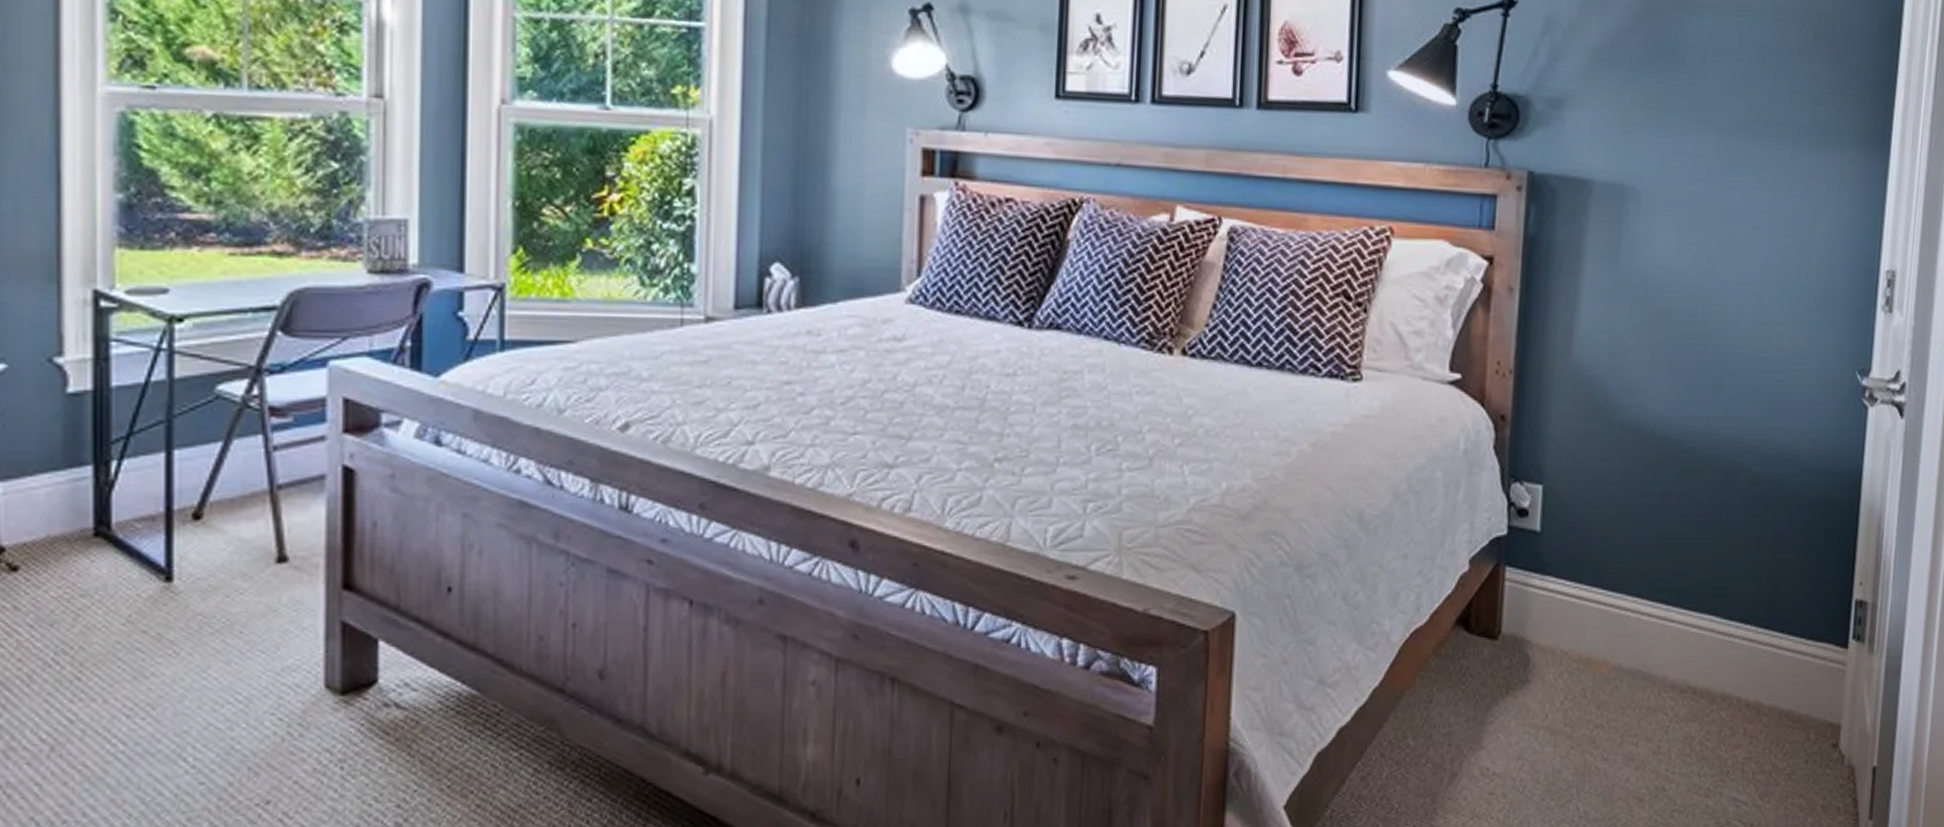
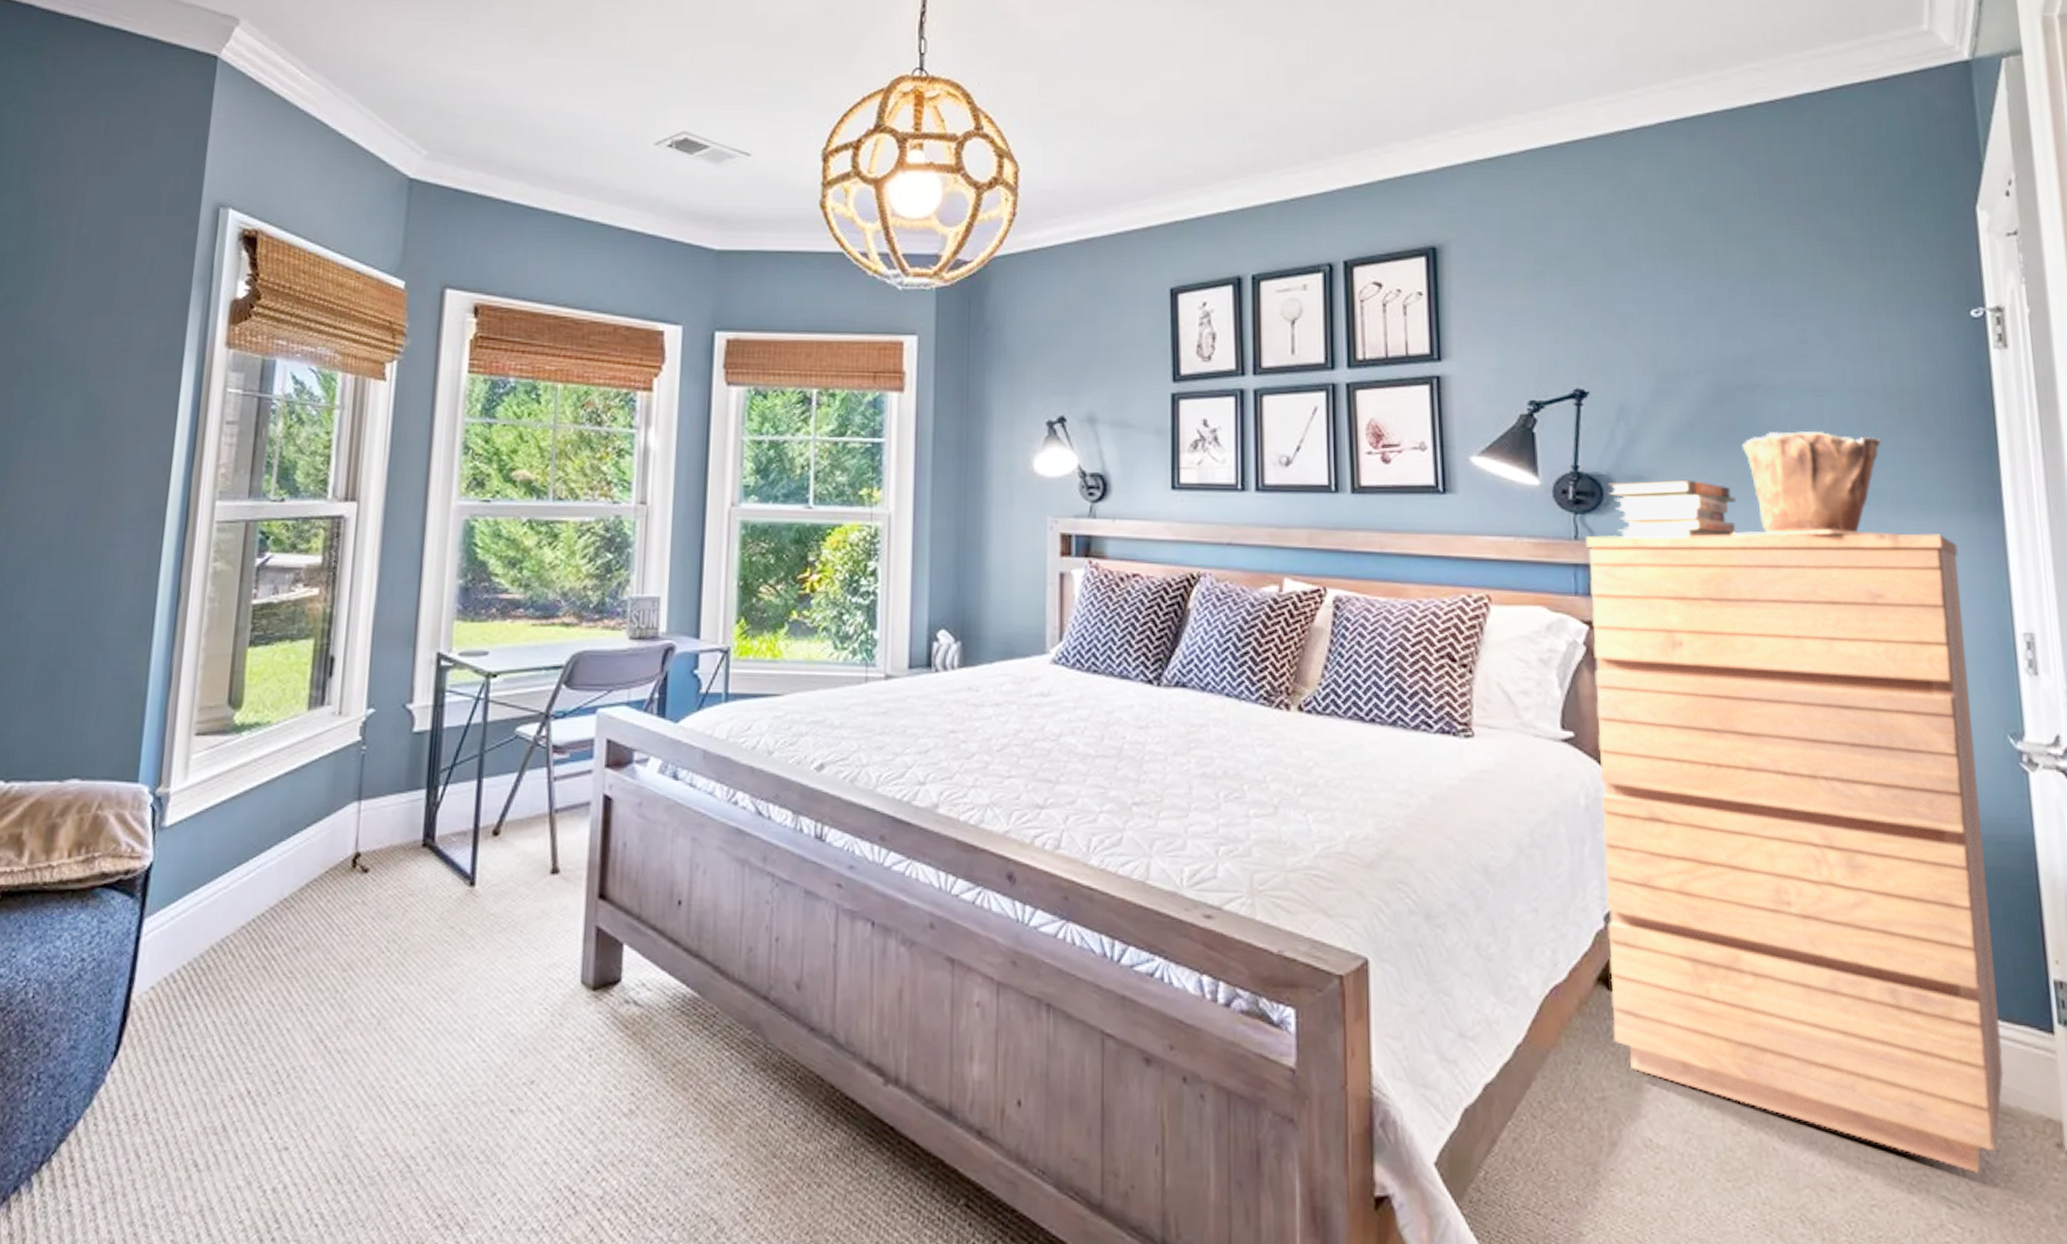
dresser: none [1465,163,1844,775] -> present [1585,533,2004,1173]
book stack: none [1525,103,1648,168] -> present [1608,479,1736,538]
plant pot: none [1638,54,1797,170] -> present [1731,431,1903,537]

